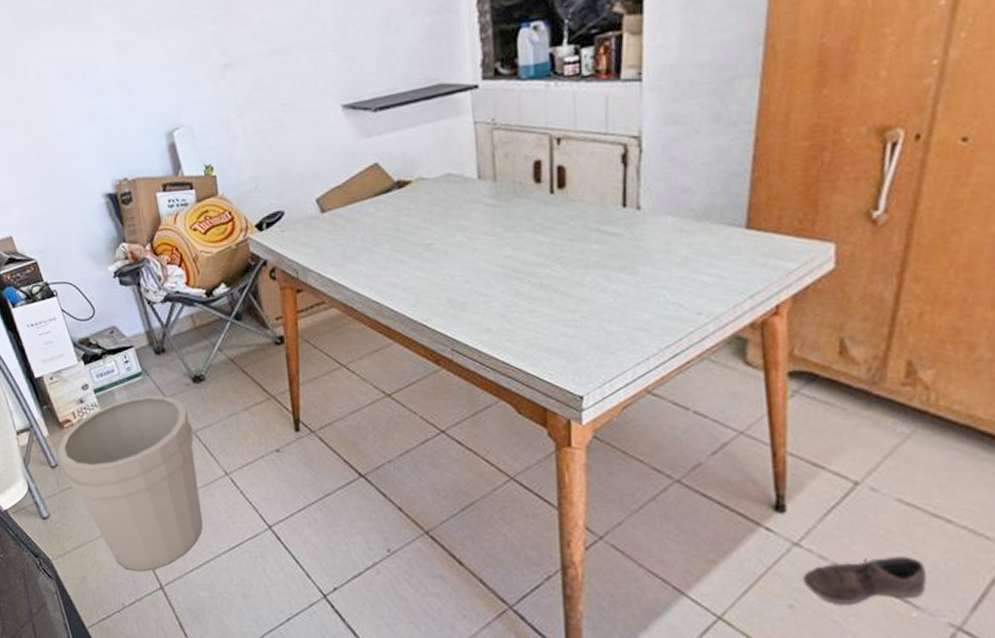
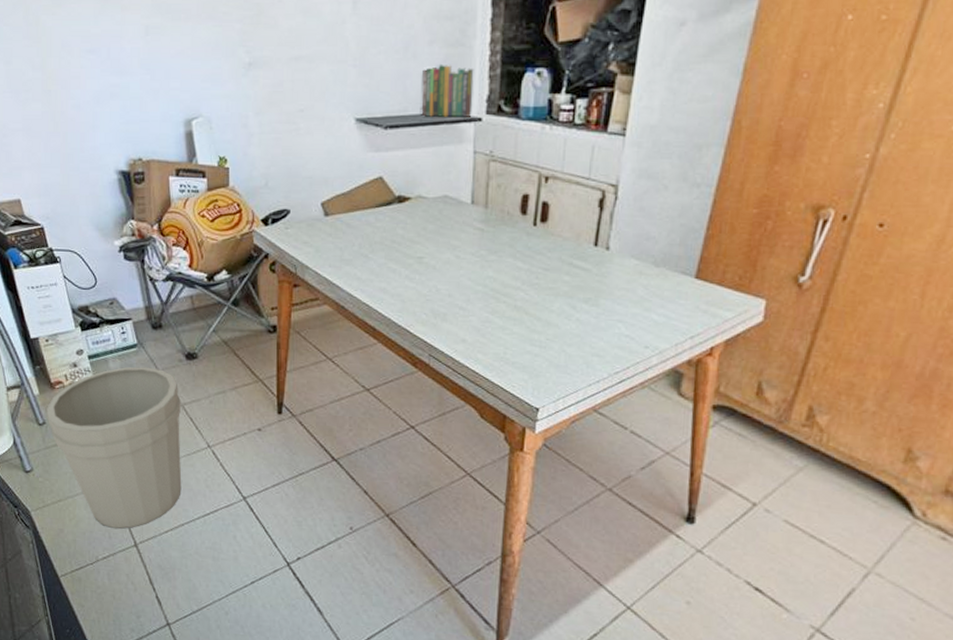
books: none [407,33,467,93] -> present [421,65,474,117]
shoe: present [804,556,926,604] -> none [701,567,799,604]

